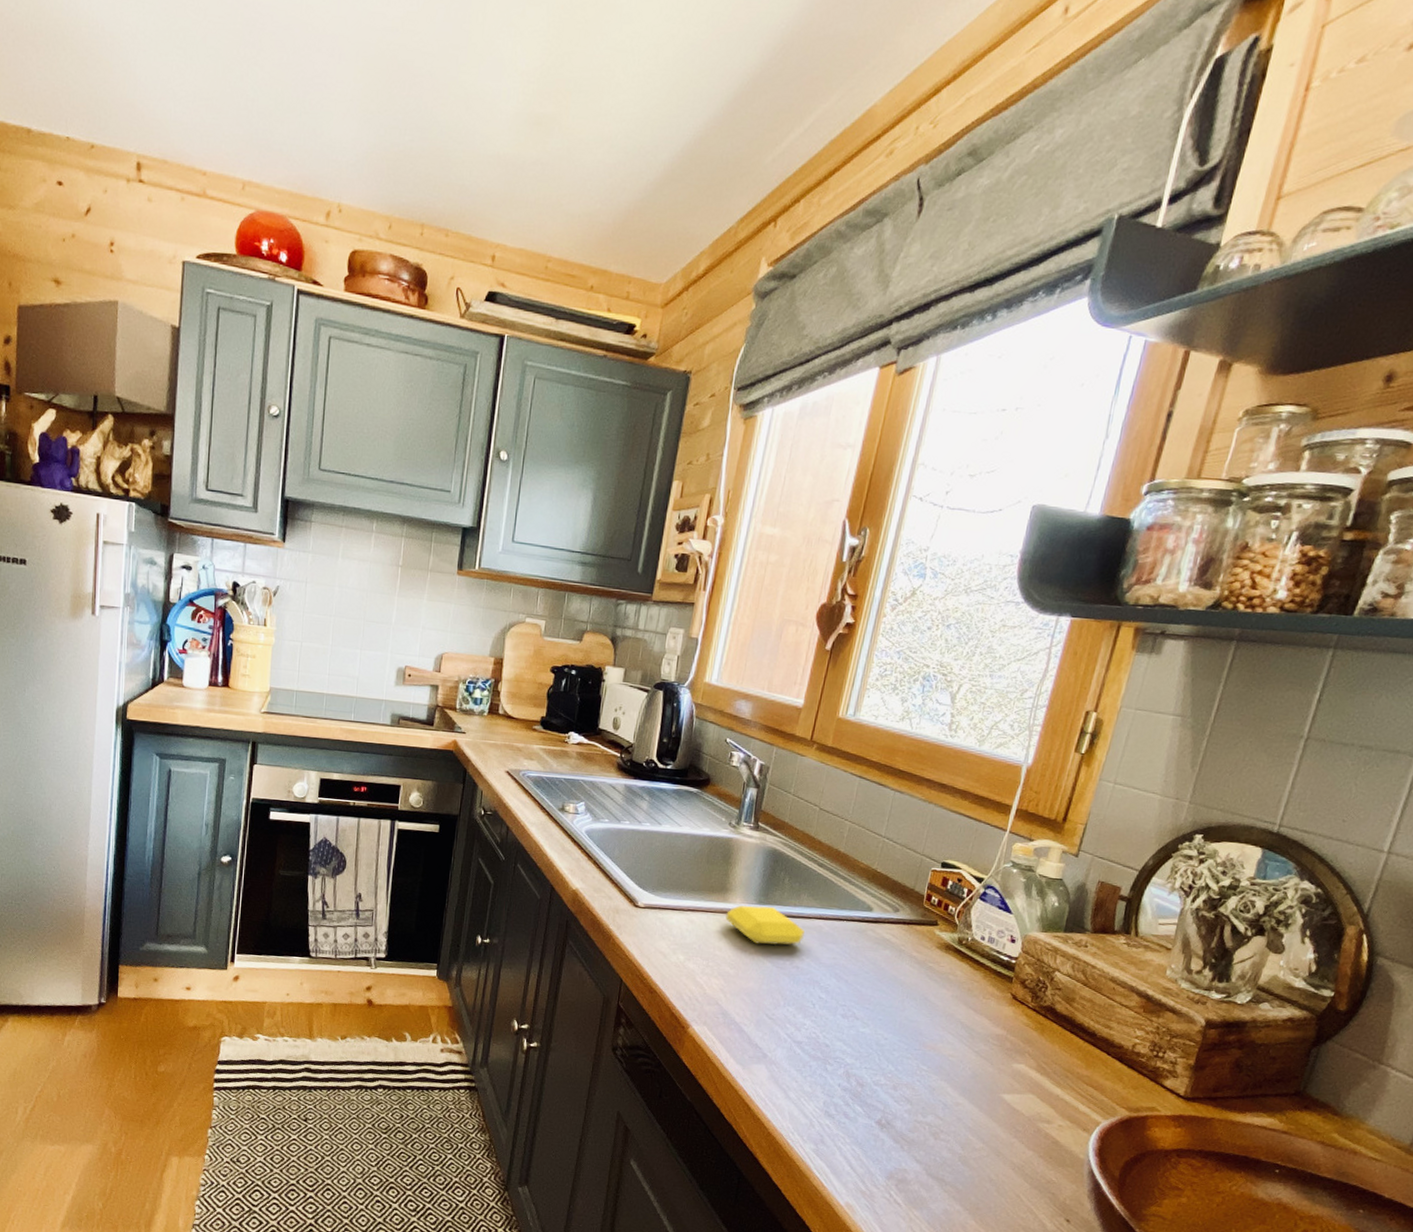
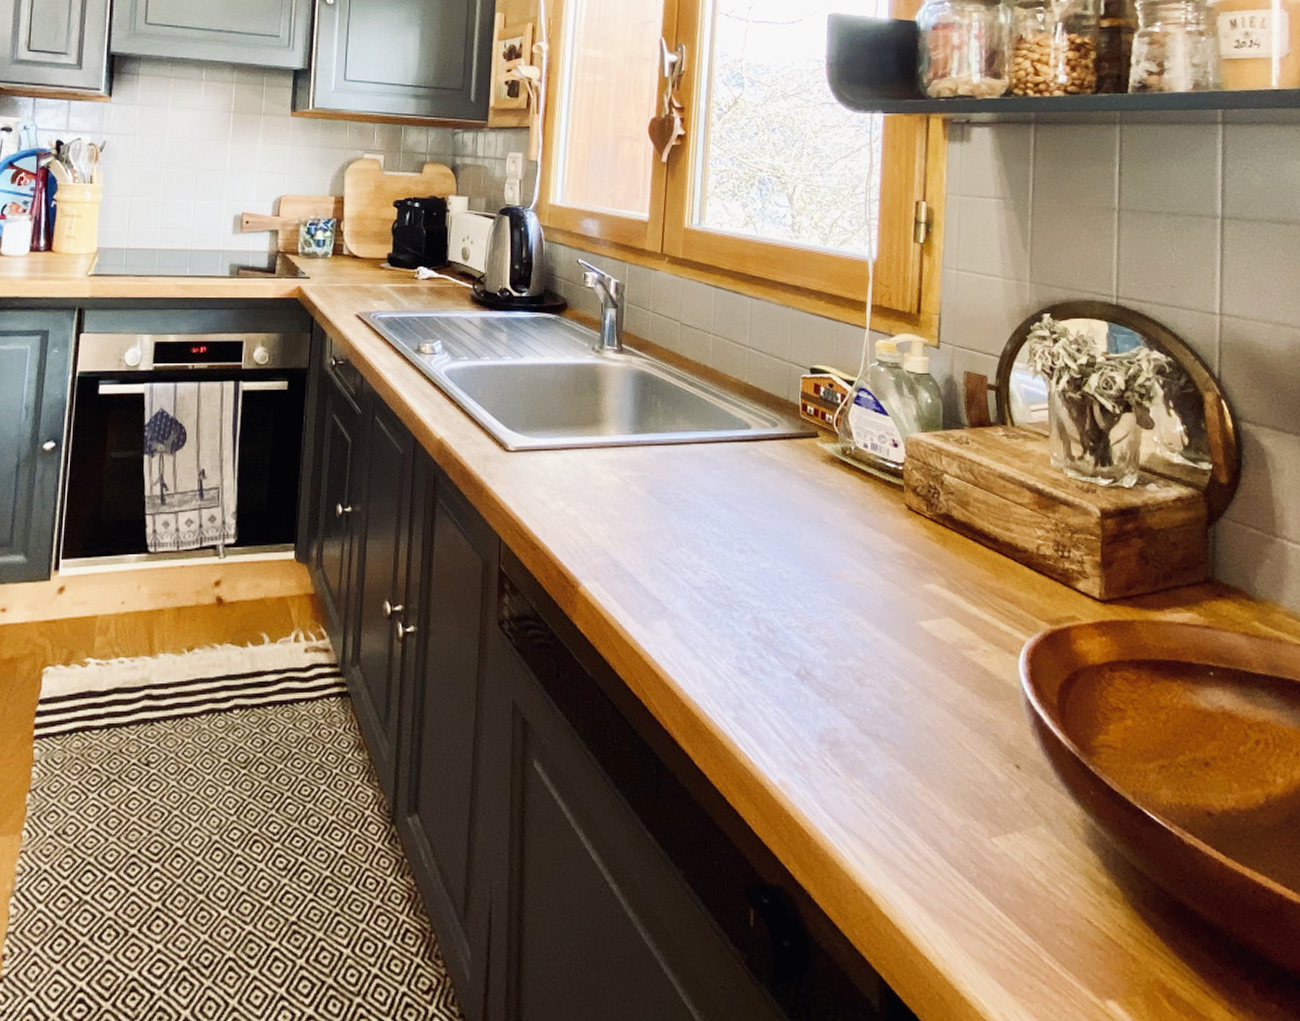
soap bar: present [725,905,805,945] -> none [602,436,686,479]

